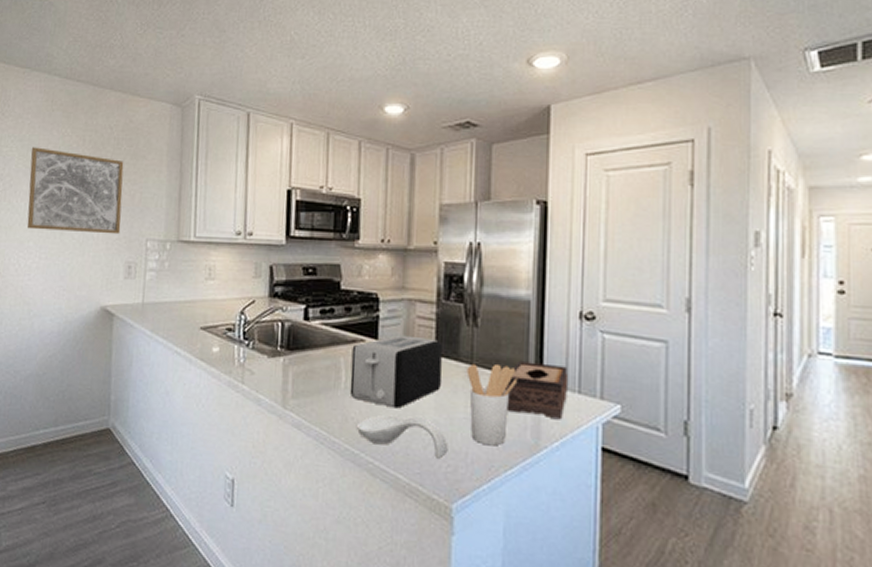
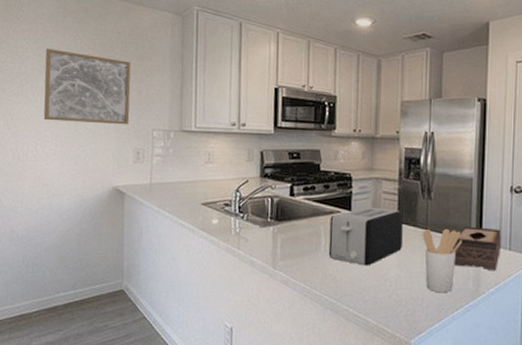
spoon rest: present [356,416,448,459] -> none [333,272,408,305]

